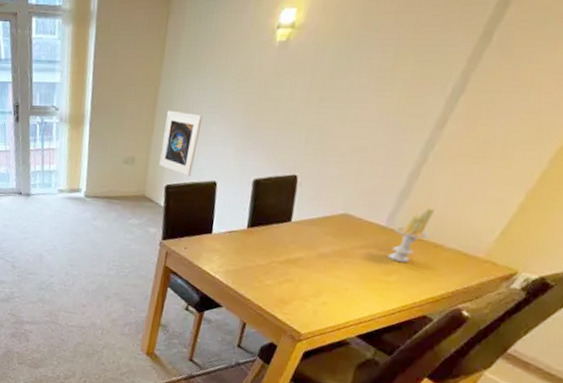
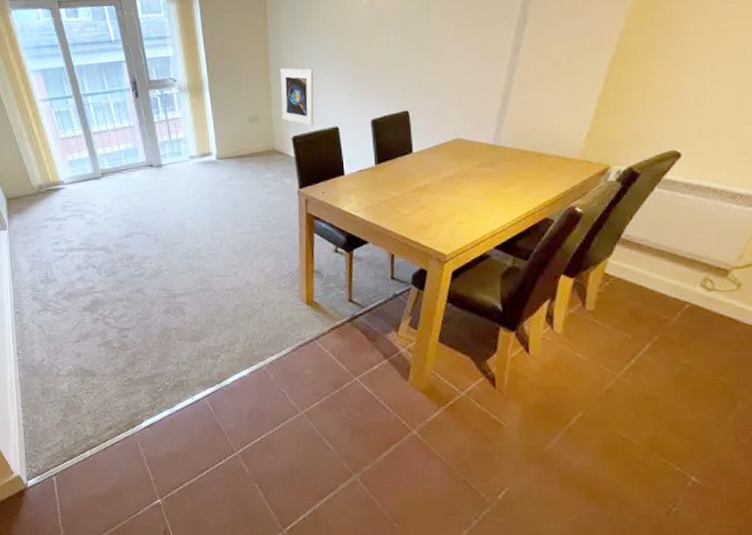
candle: present [388,207,435,262] -> none [502,122,532,174]

